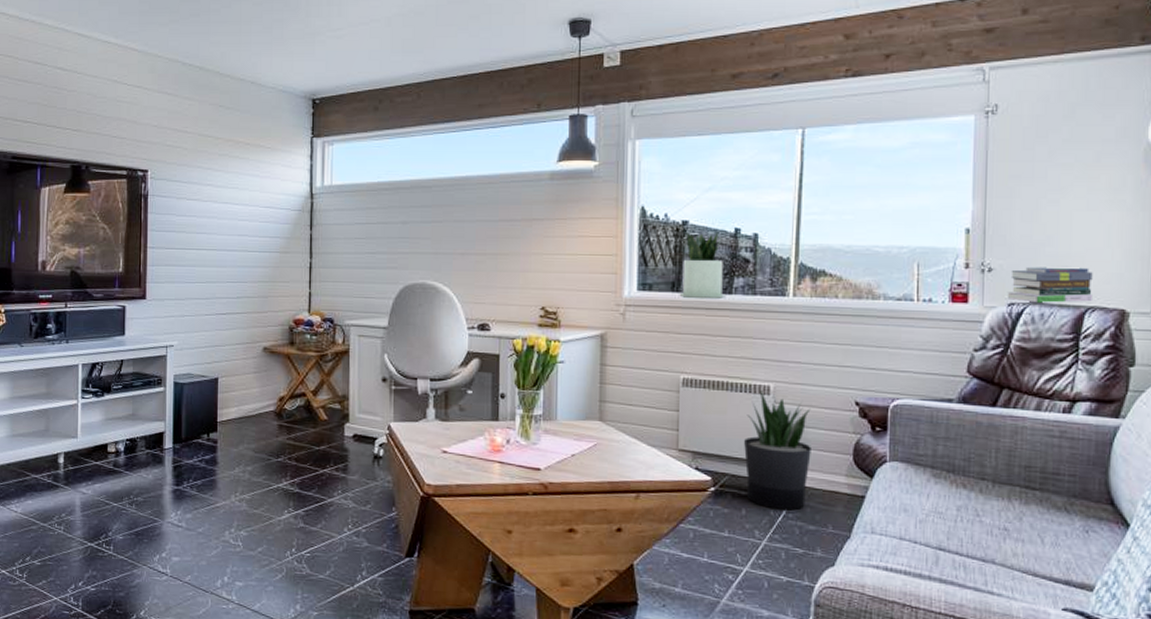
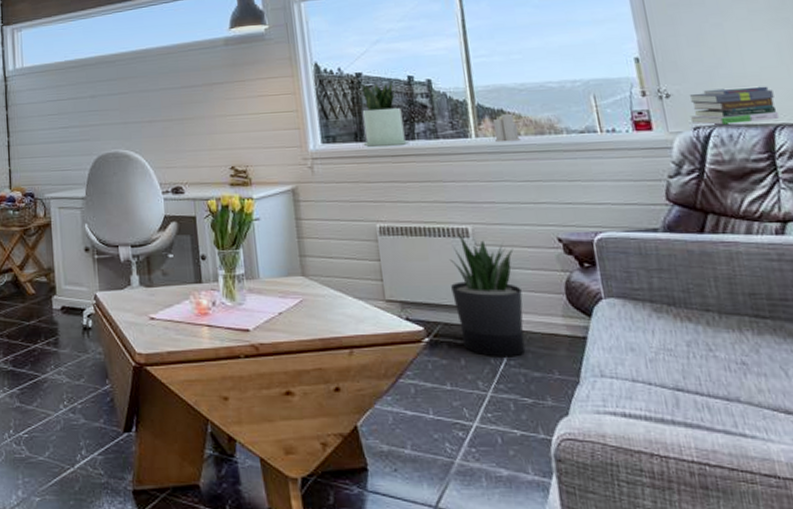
candle: none [812,274,838,304] -> present [492,113,522,143]

